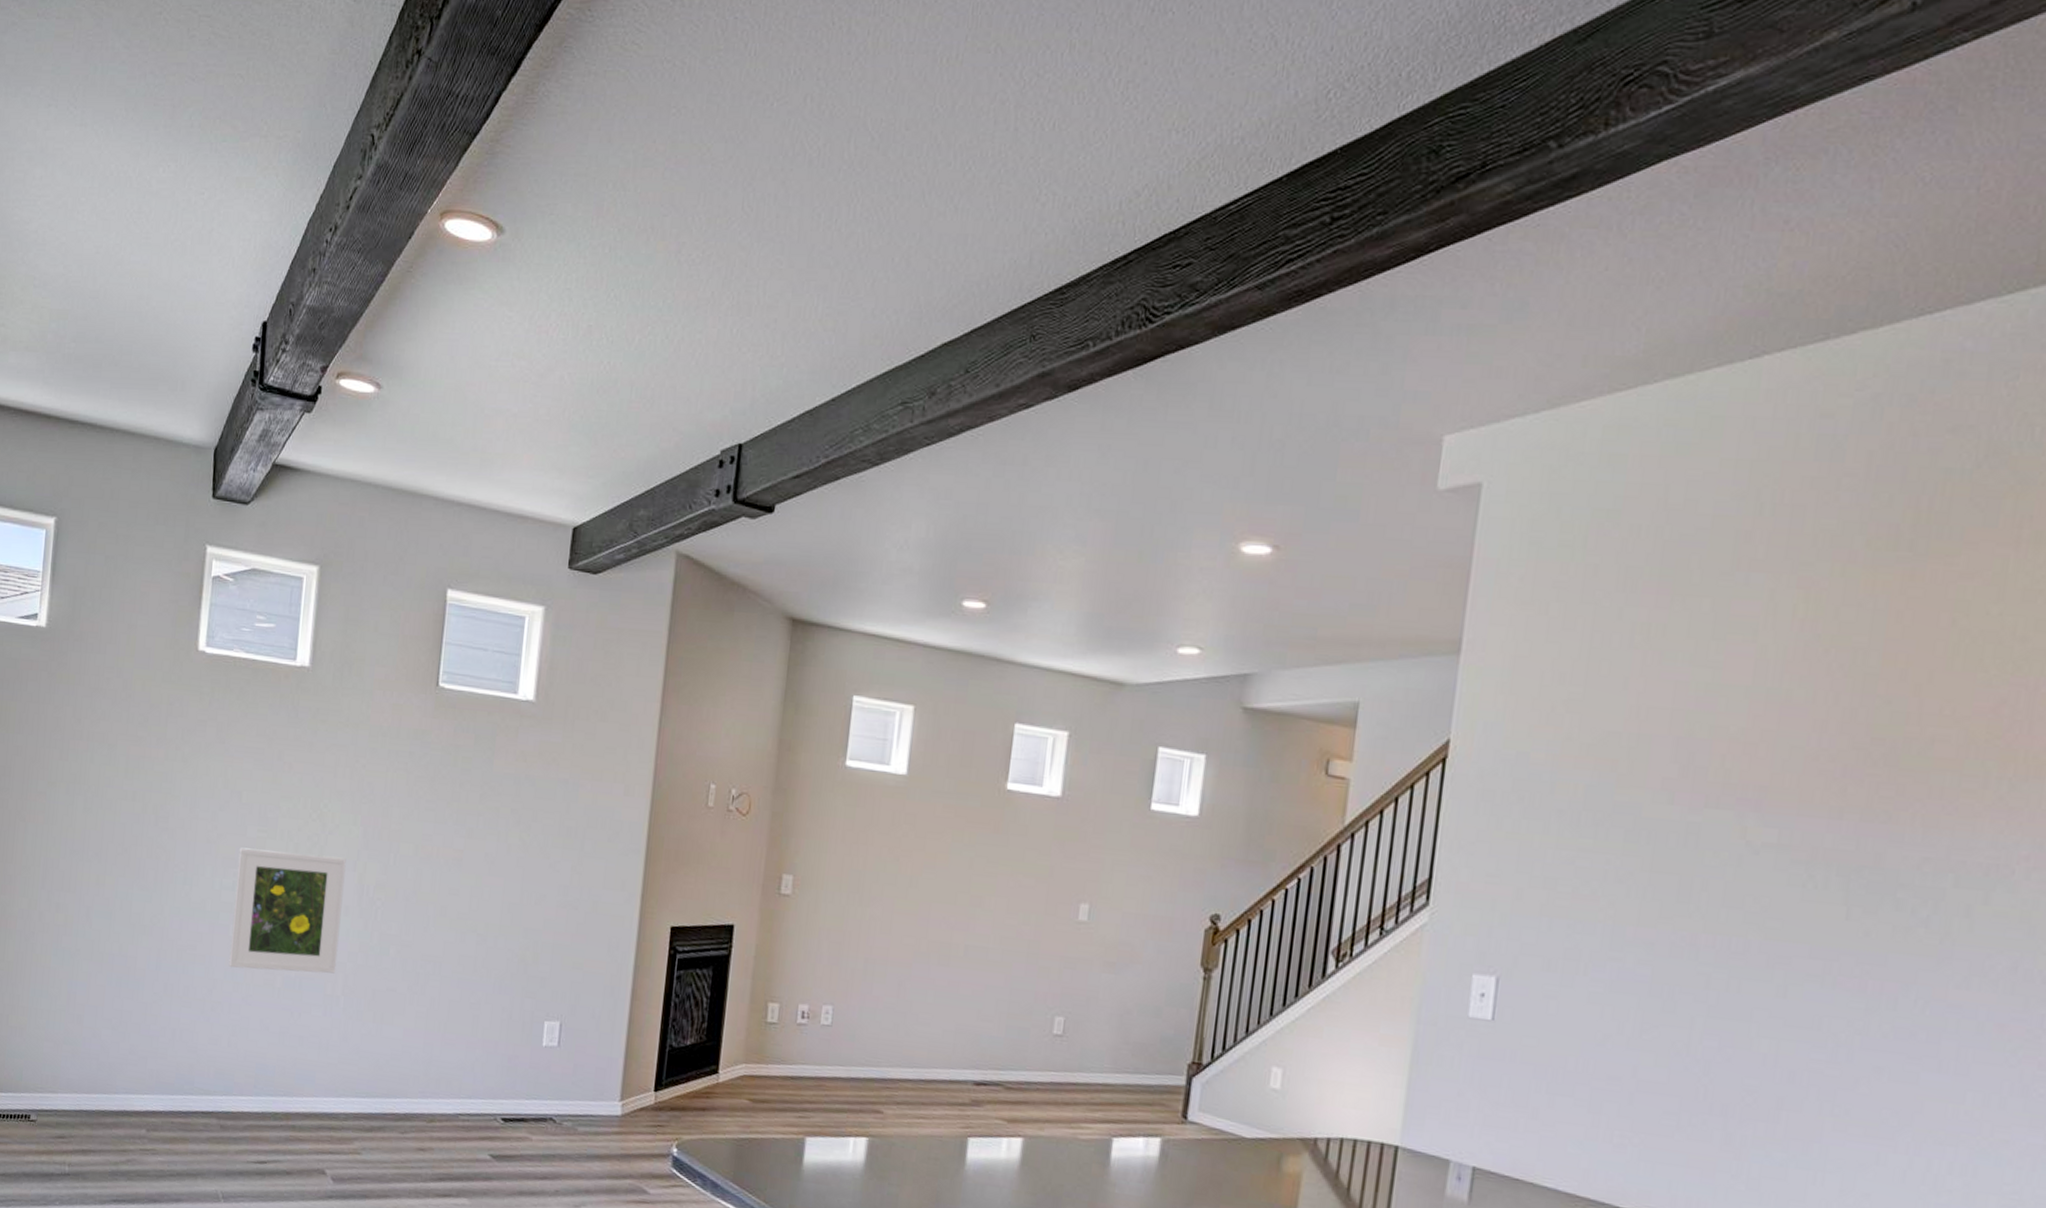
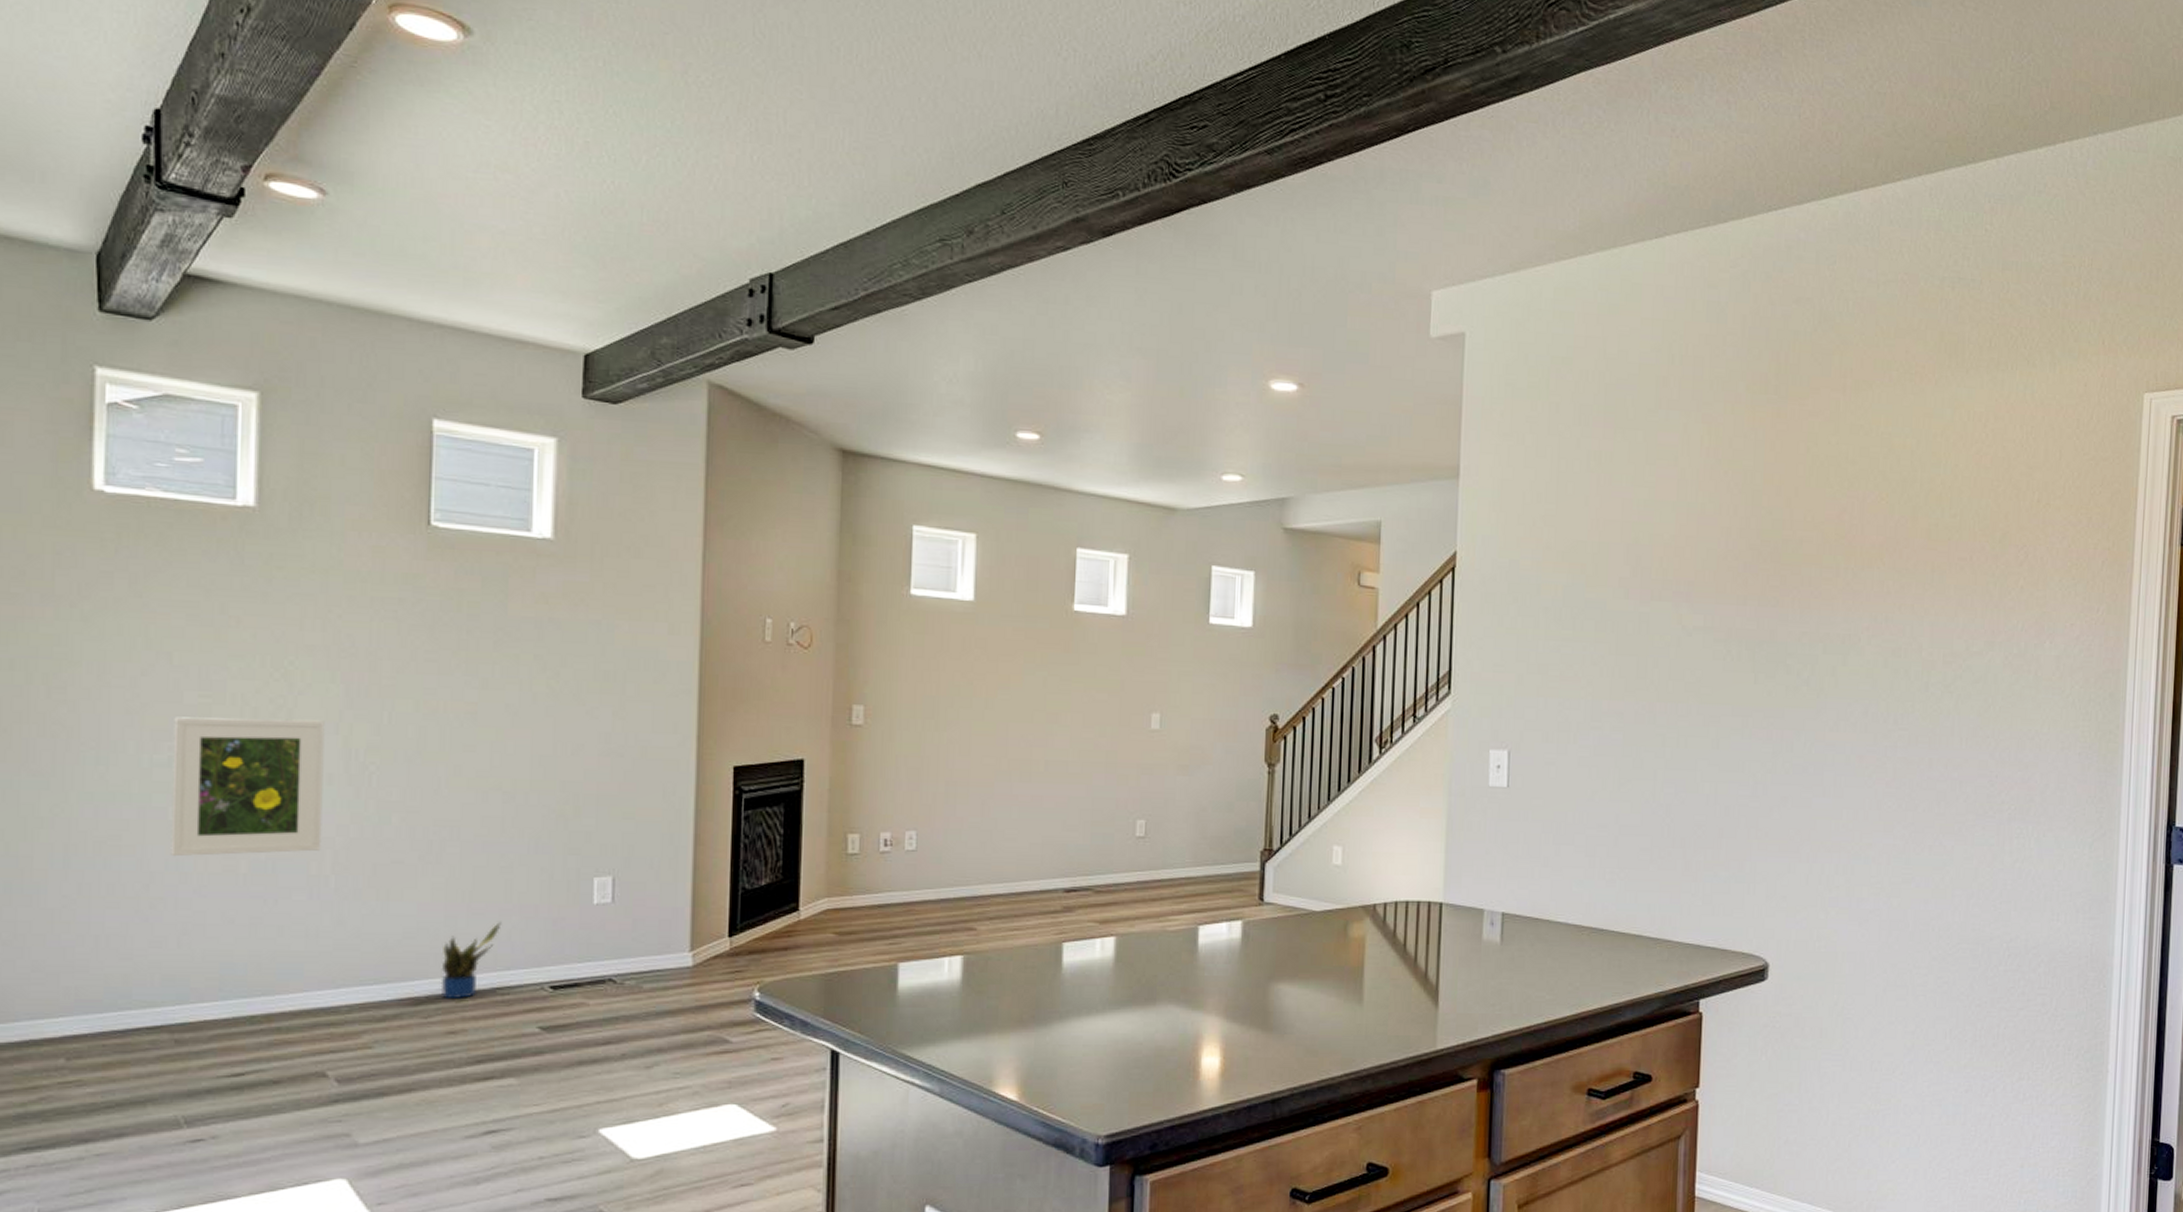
potted plant: none [415,1052,468,1120] -> present [440,921,502,1000]

